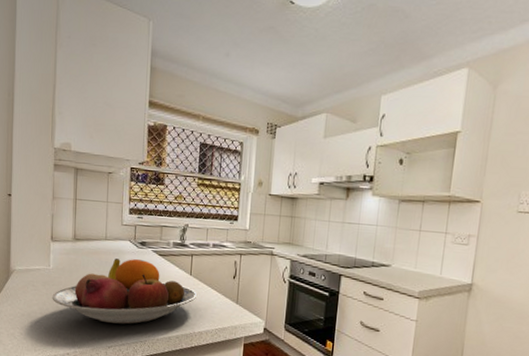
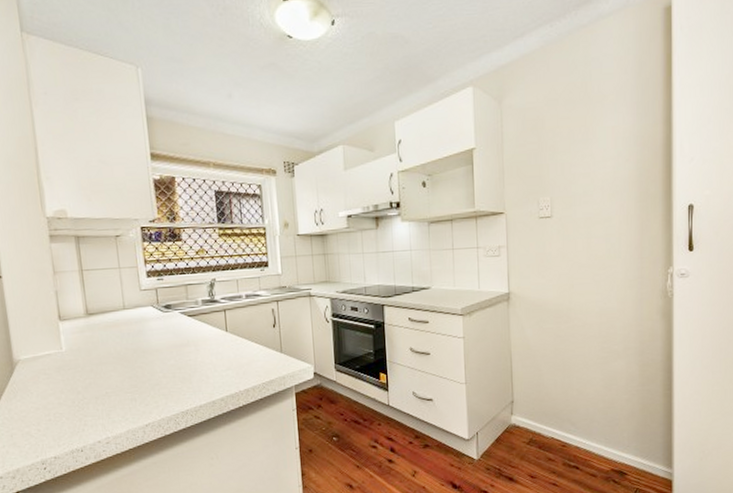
fruit bowl: present [52,258,198,325] -> none [70,324,238,400]

